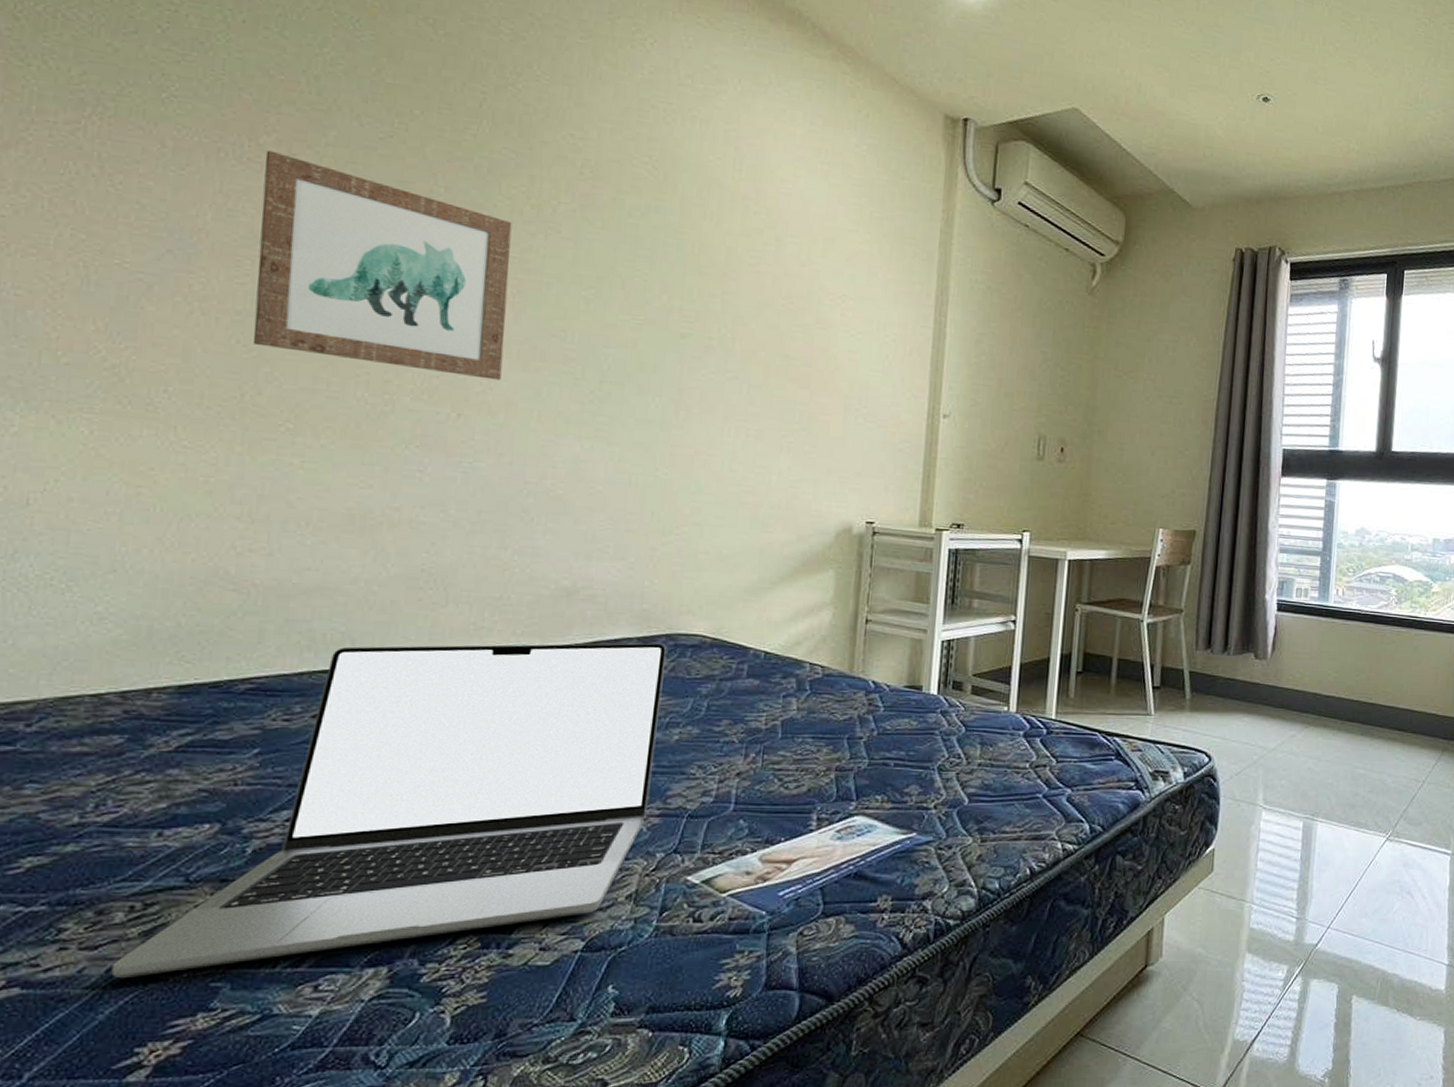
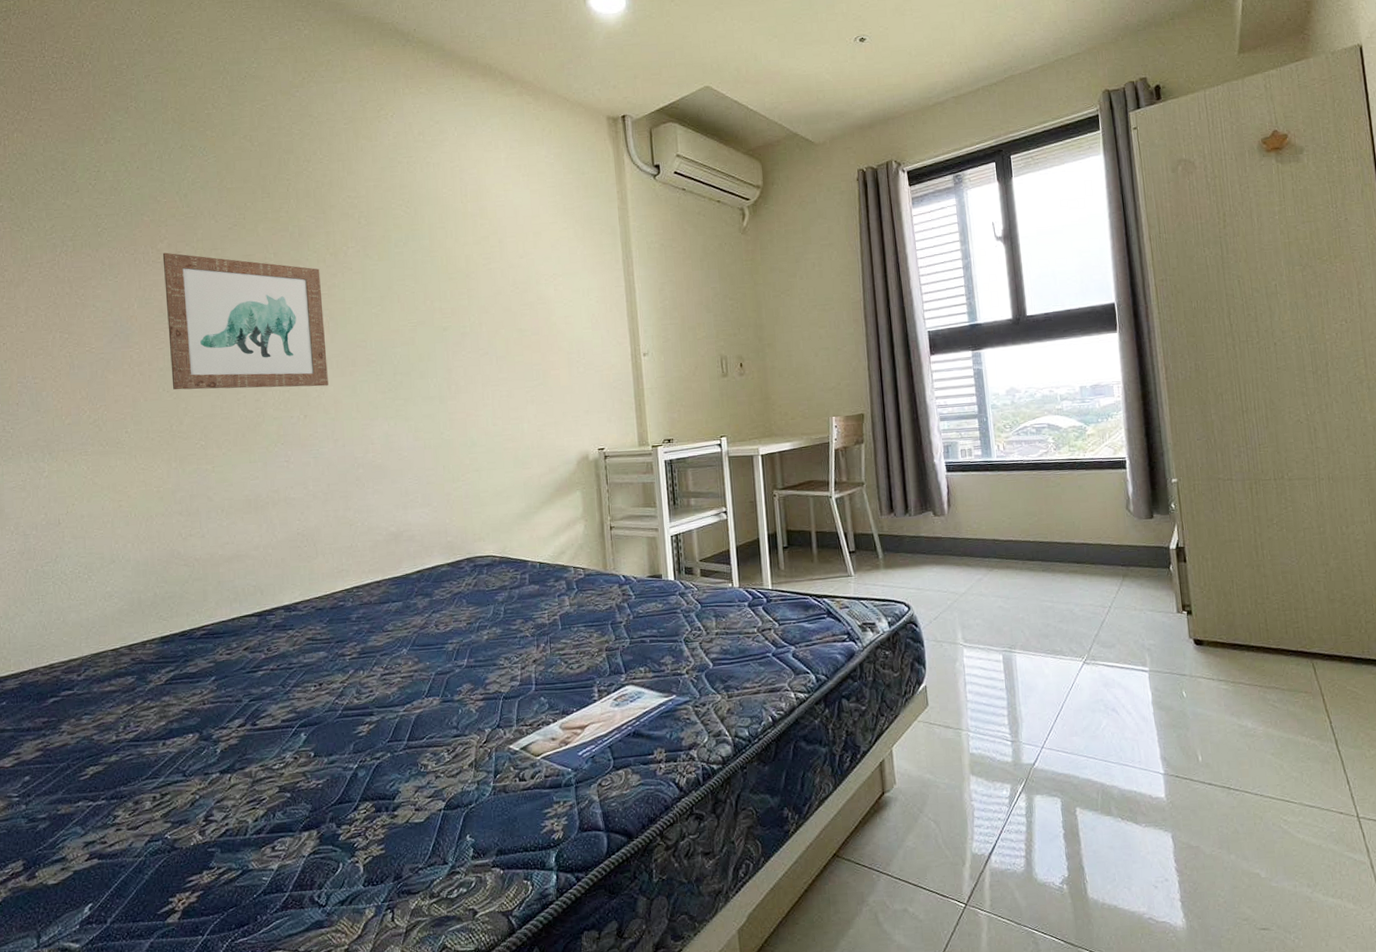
laptop: present [111,642,667,979] -> none [148,566,474,849]

